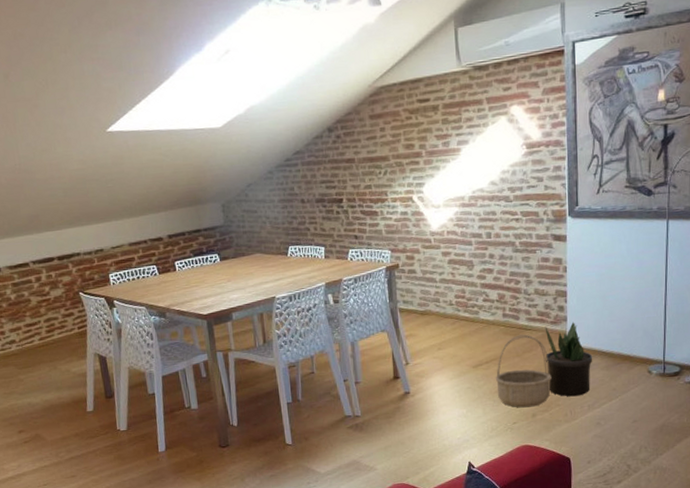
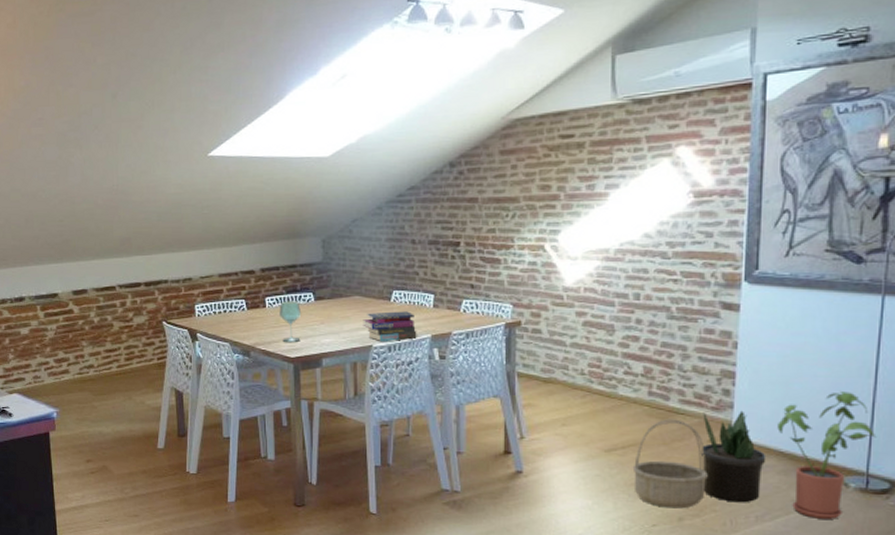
wine glass: none [189,262,211,301] -> present [279,301,302,342]
books: none [265,264,313,293] -> present [363,311,417,341]
house plant: none [599,298,669,401] -> present [777,391,877,519]

